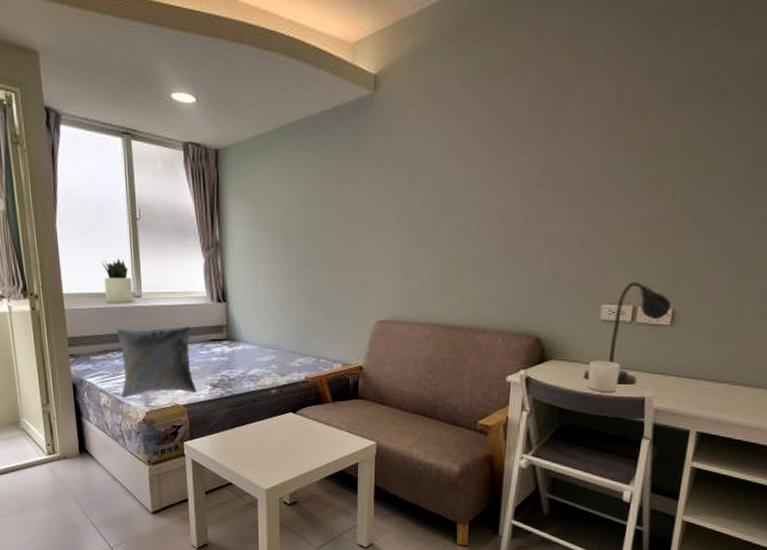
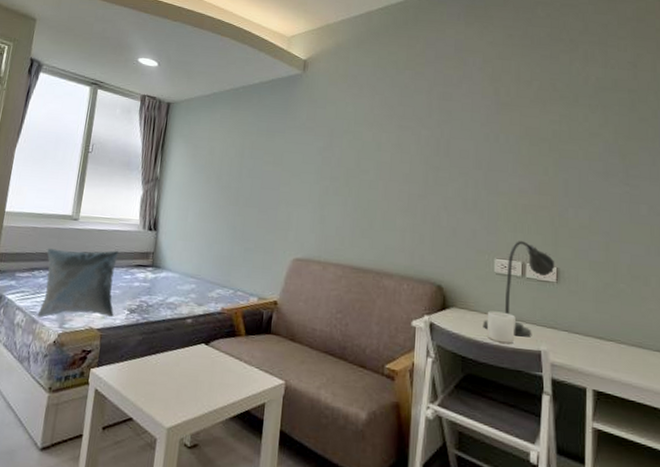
planter: present [101,258,136,304] -> none [41,184,73,226]

